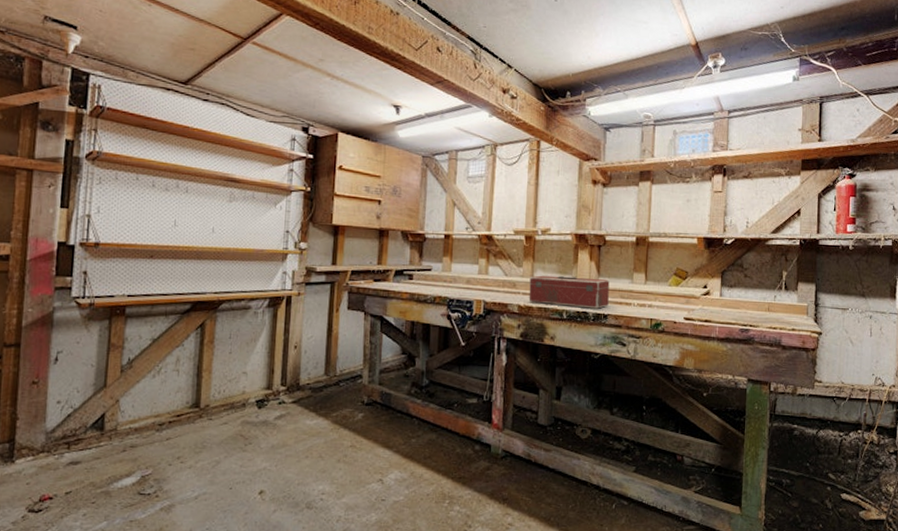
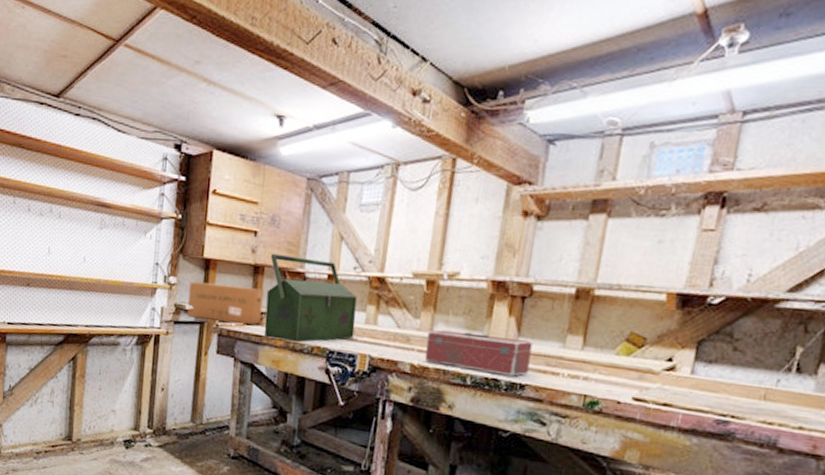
box: none [318,246,389,282] -> present [187,281,264,326]
tool box: none [391,218,471,294] -> present [264,253,357,343]

